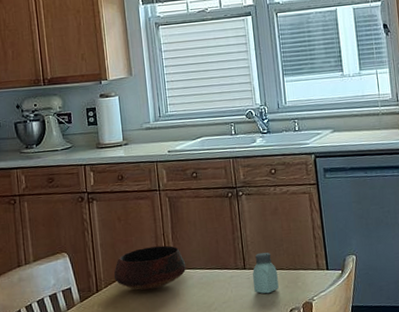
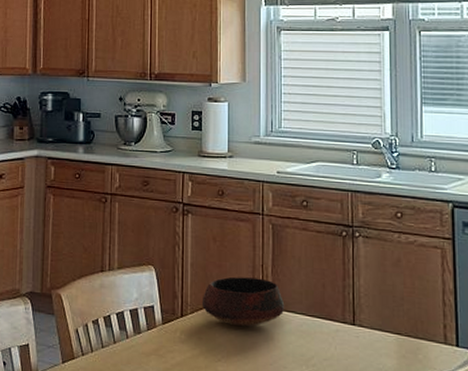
saltshaker: present [253,252,279,294] -> none [363,308,394,361]

